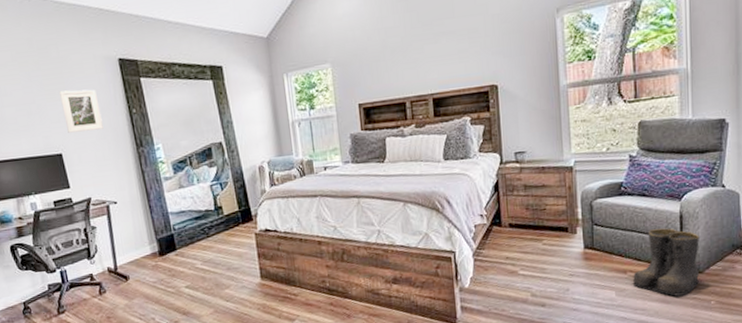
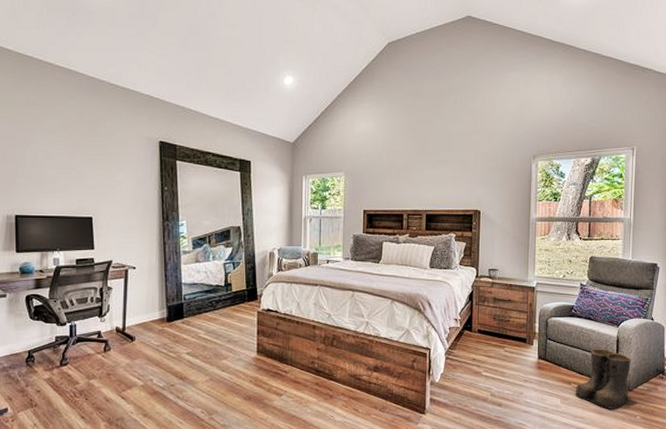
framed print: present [59,89,103,133] -> none [100,162,135,200]

